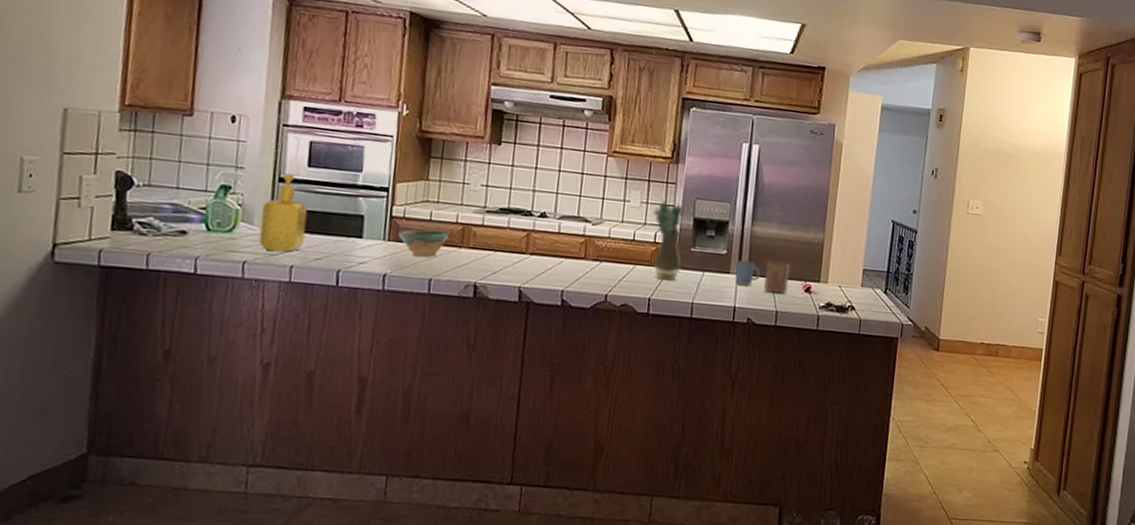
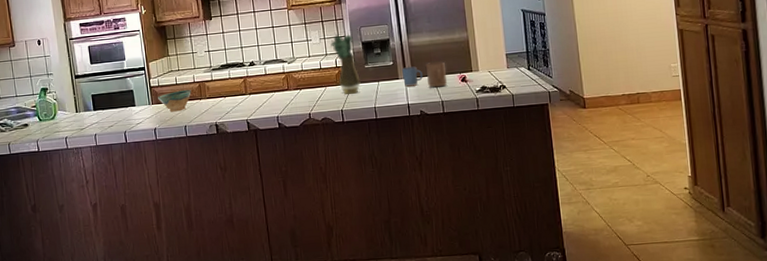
soap dispenser: present [258,173,308,252] -> none [69,71,99,127]

